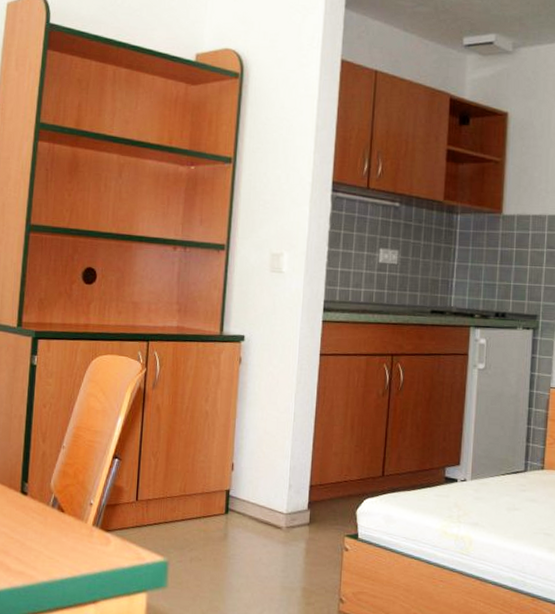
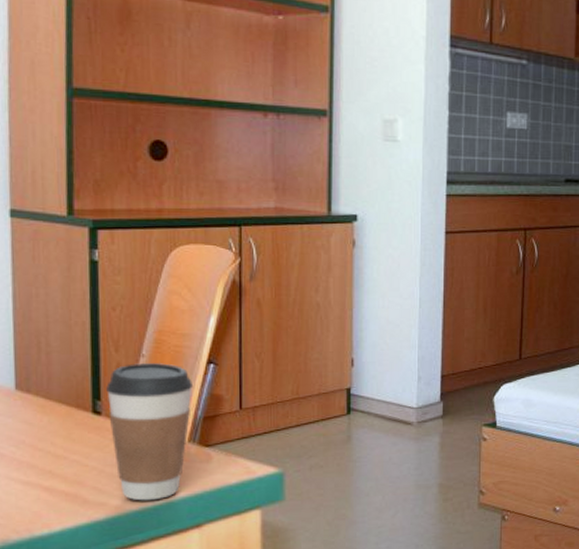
coffee cup: none [33,453,100,575] -> present [106,363,193,501]

